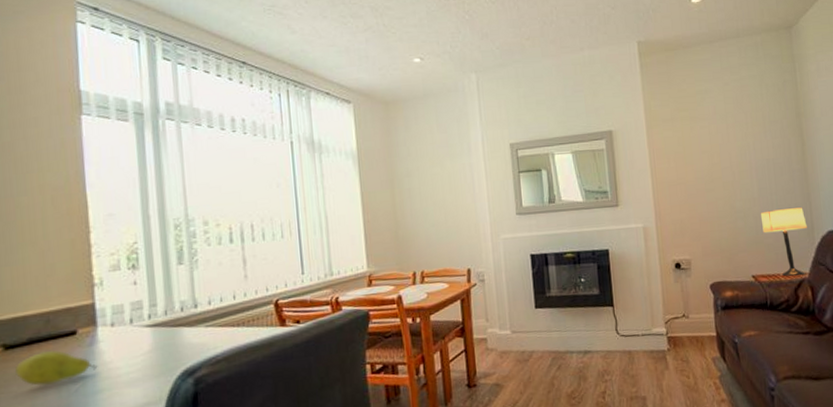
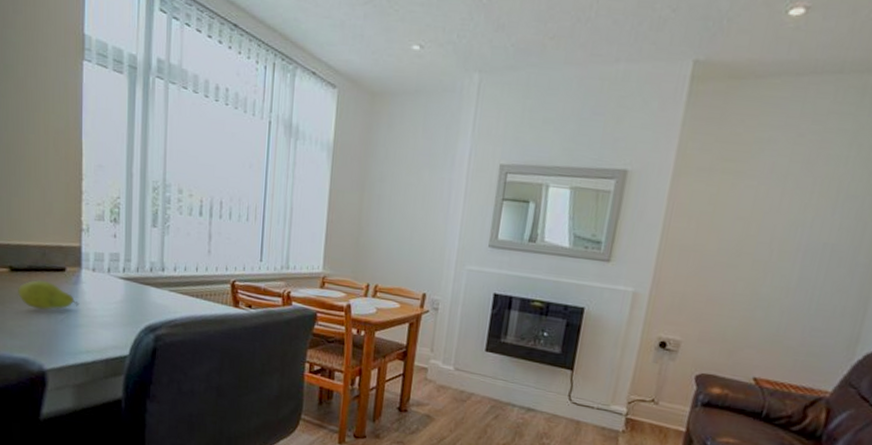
table lamp: present [760,207,807,277] -> none [786,306,853,394]

